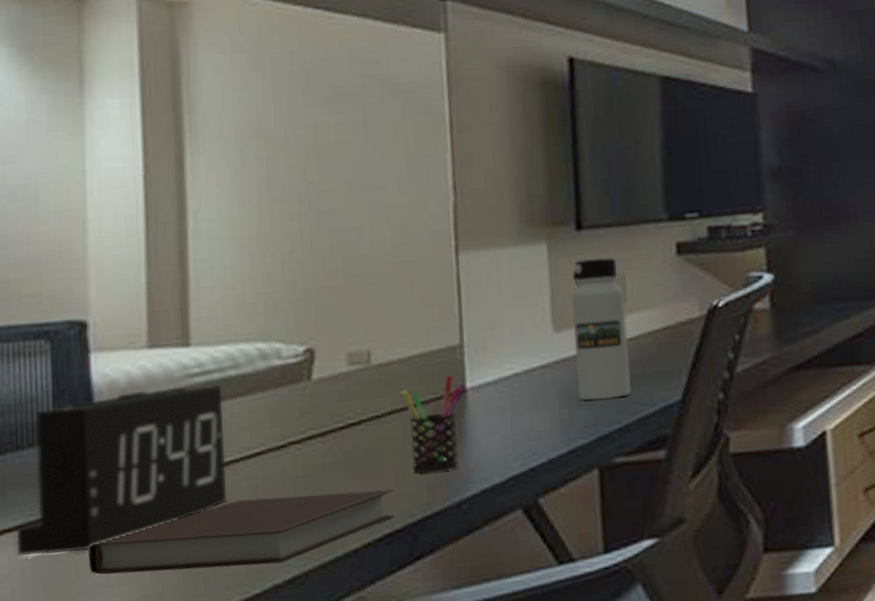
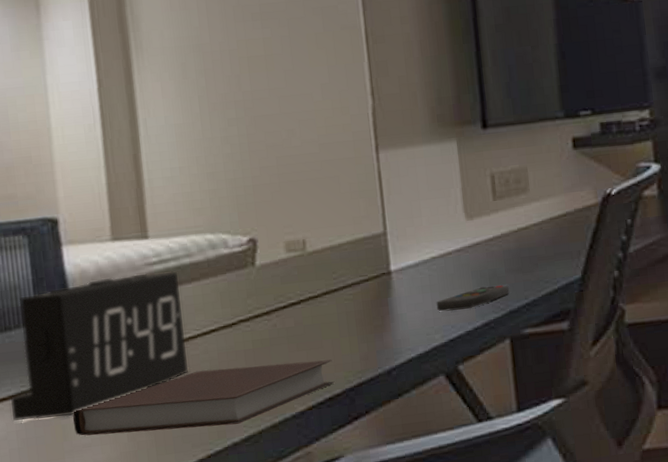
pen holder: present [401,375,466,474] -> none [334,260,391,346]
remote control: none [516,407,600,436] -> present [436,285,510,312]
water bottle: present [572,257,632,400] -> none [481,152,537,279]

